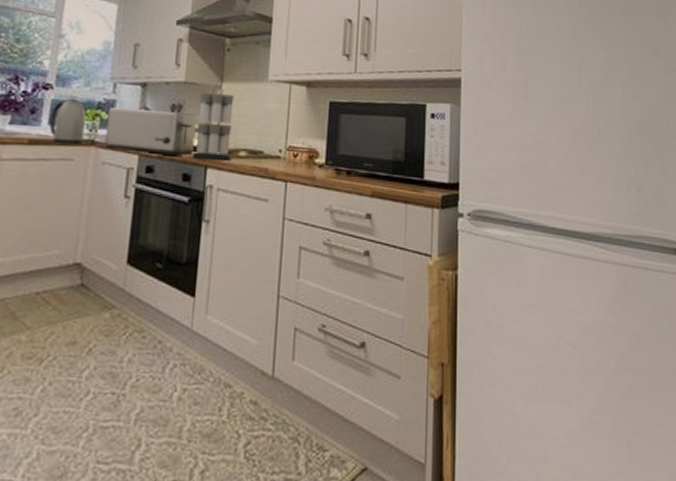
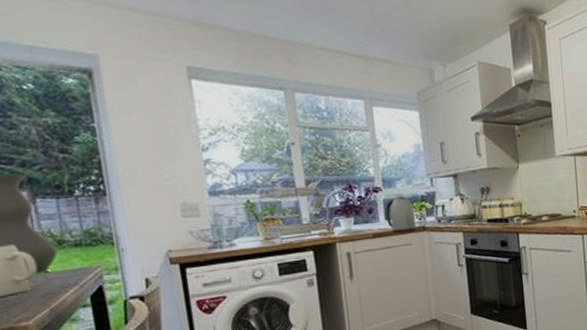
toaster: present [104,107,197,157] -> none [430,193,506,232]
spice rack: present [193,85,234,161] -> none [502,166,536,228]

